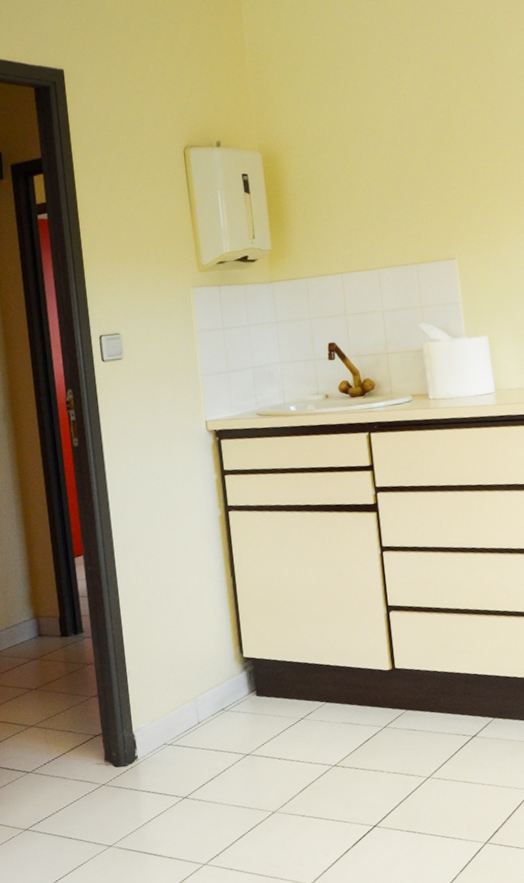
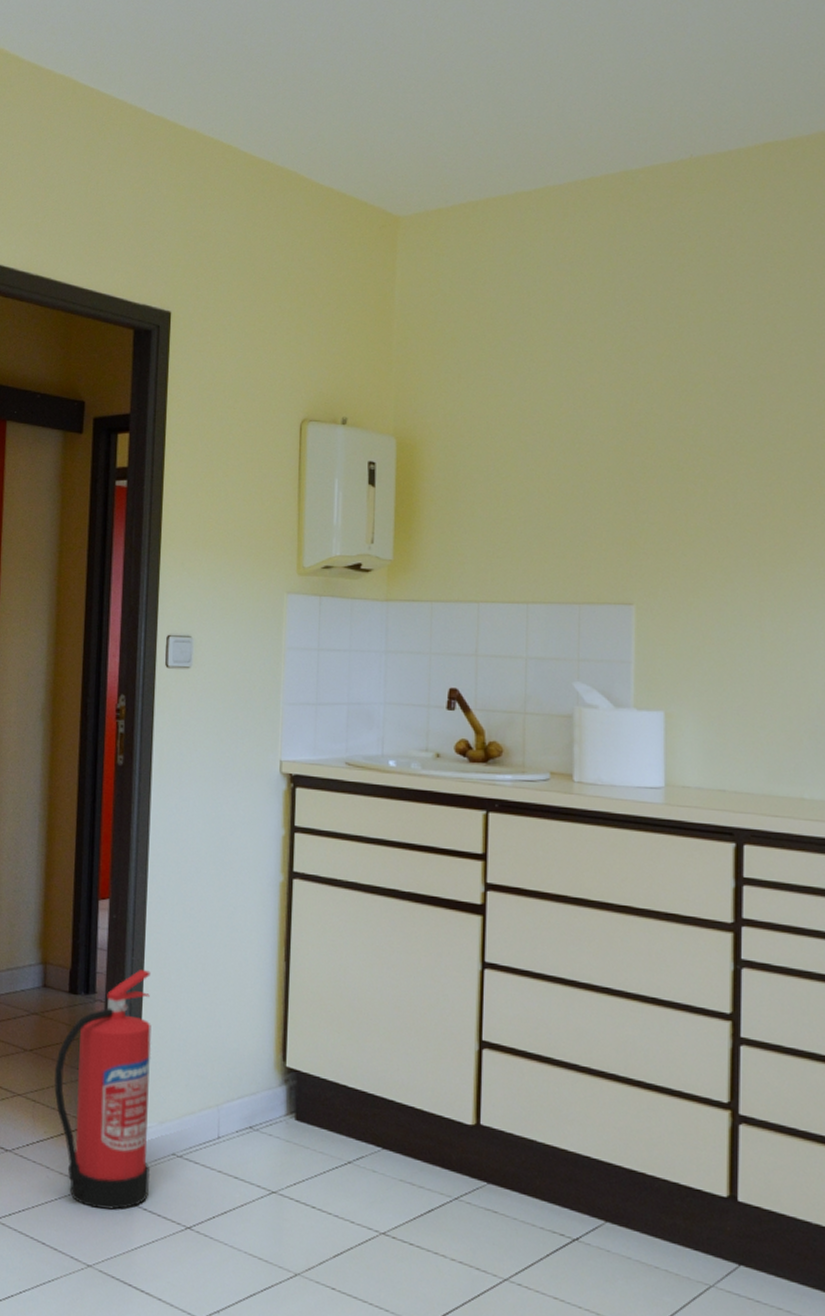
fire extinguisher: none [58,605,150,801] -> present [54,968,151,1210]

